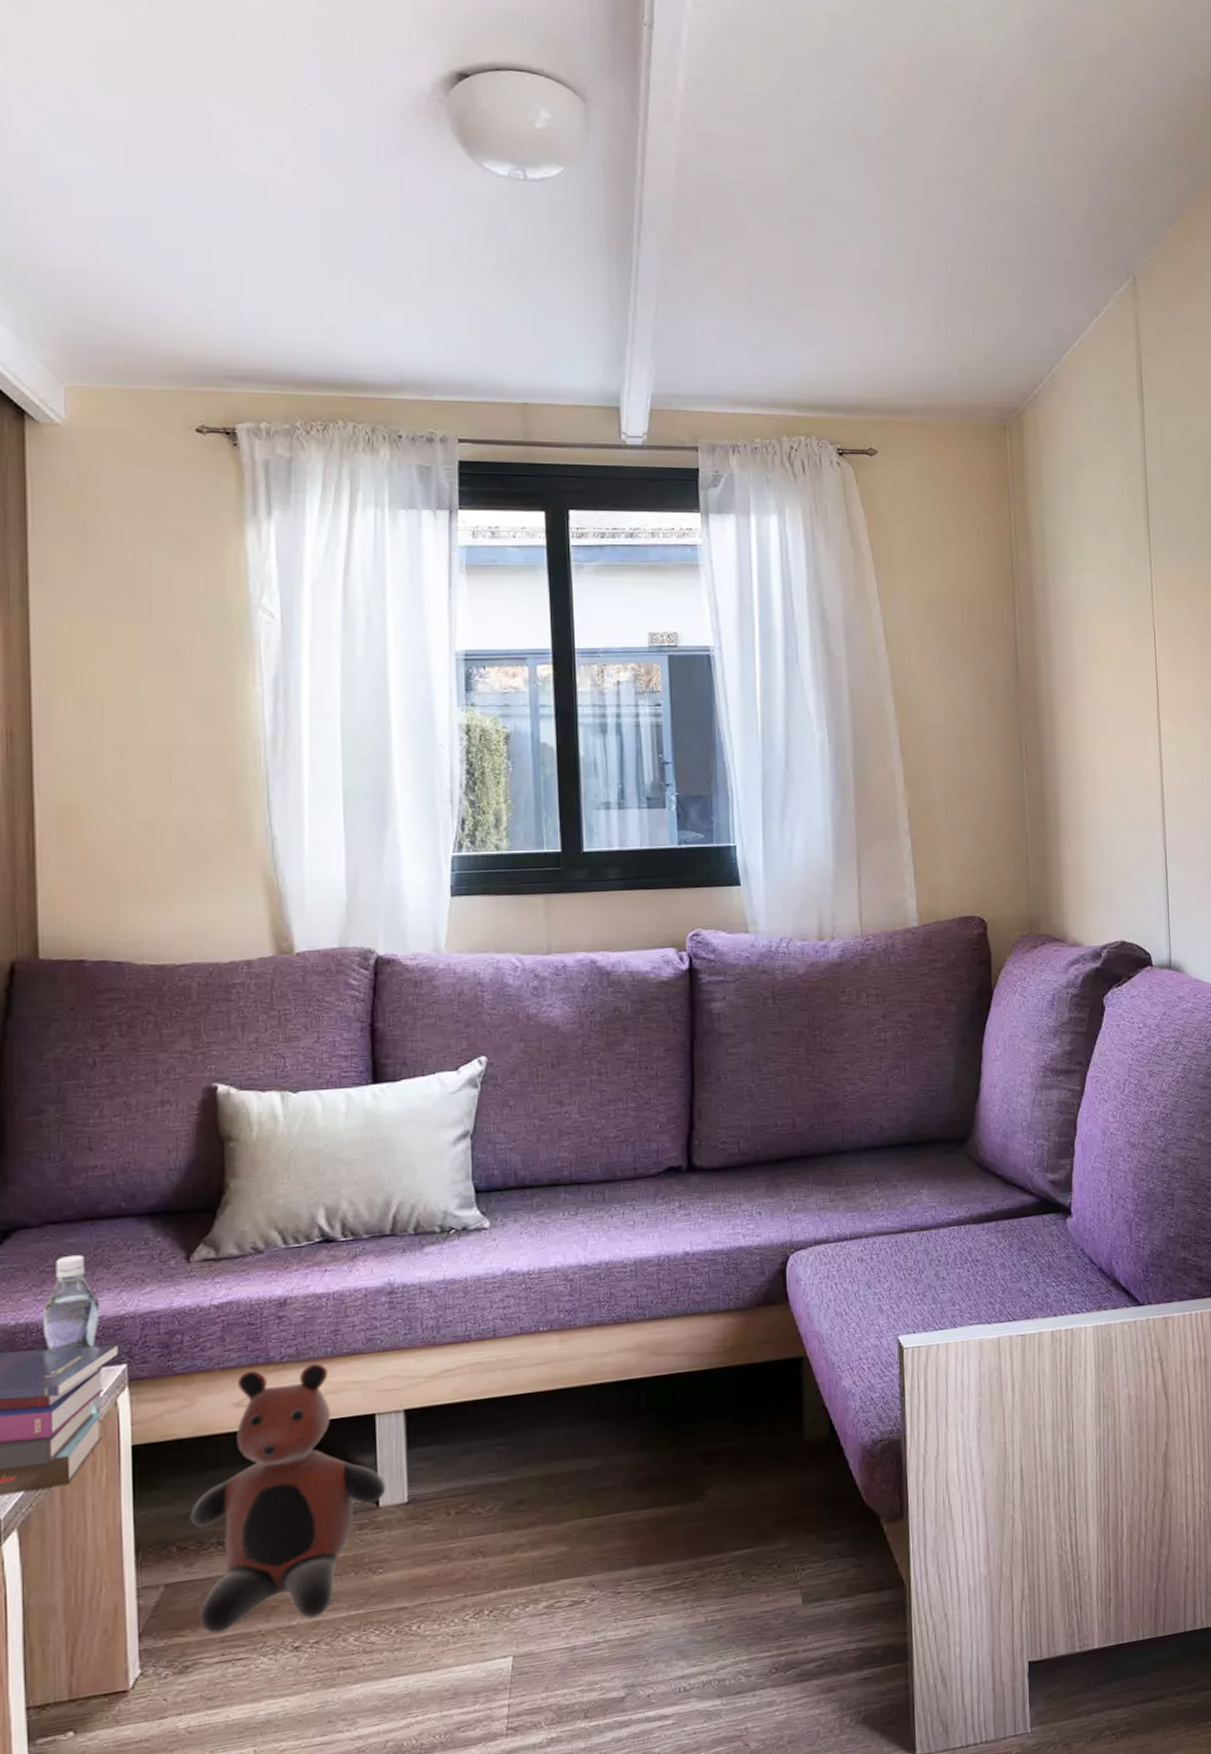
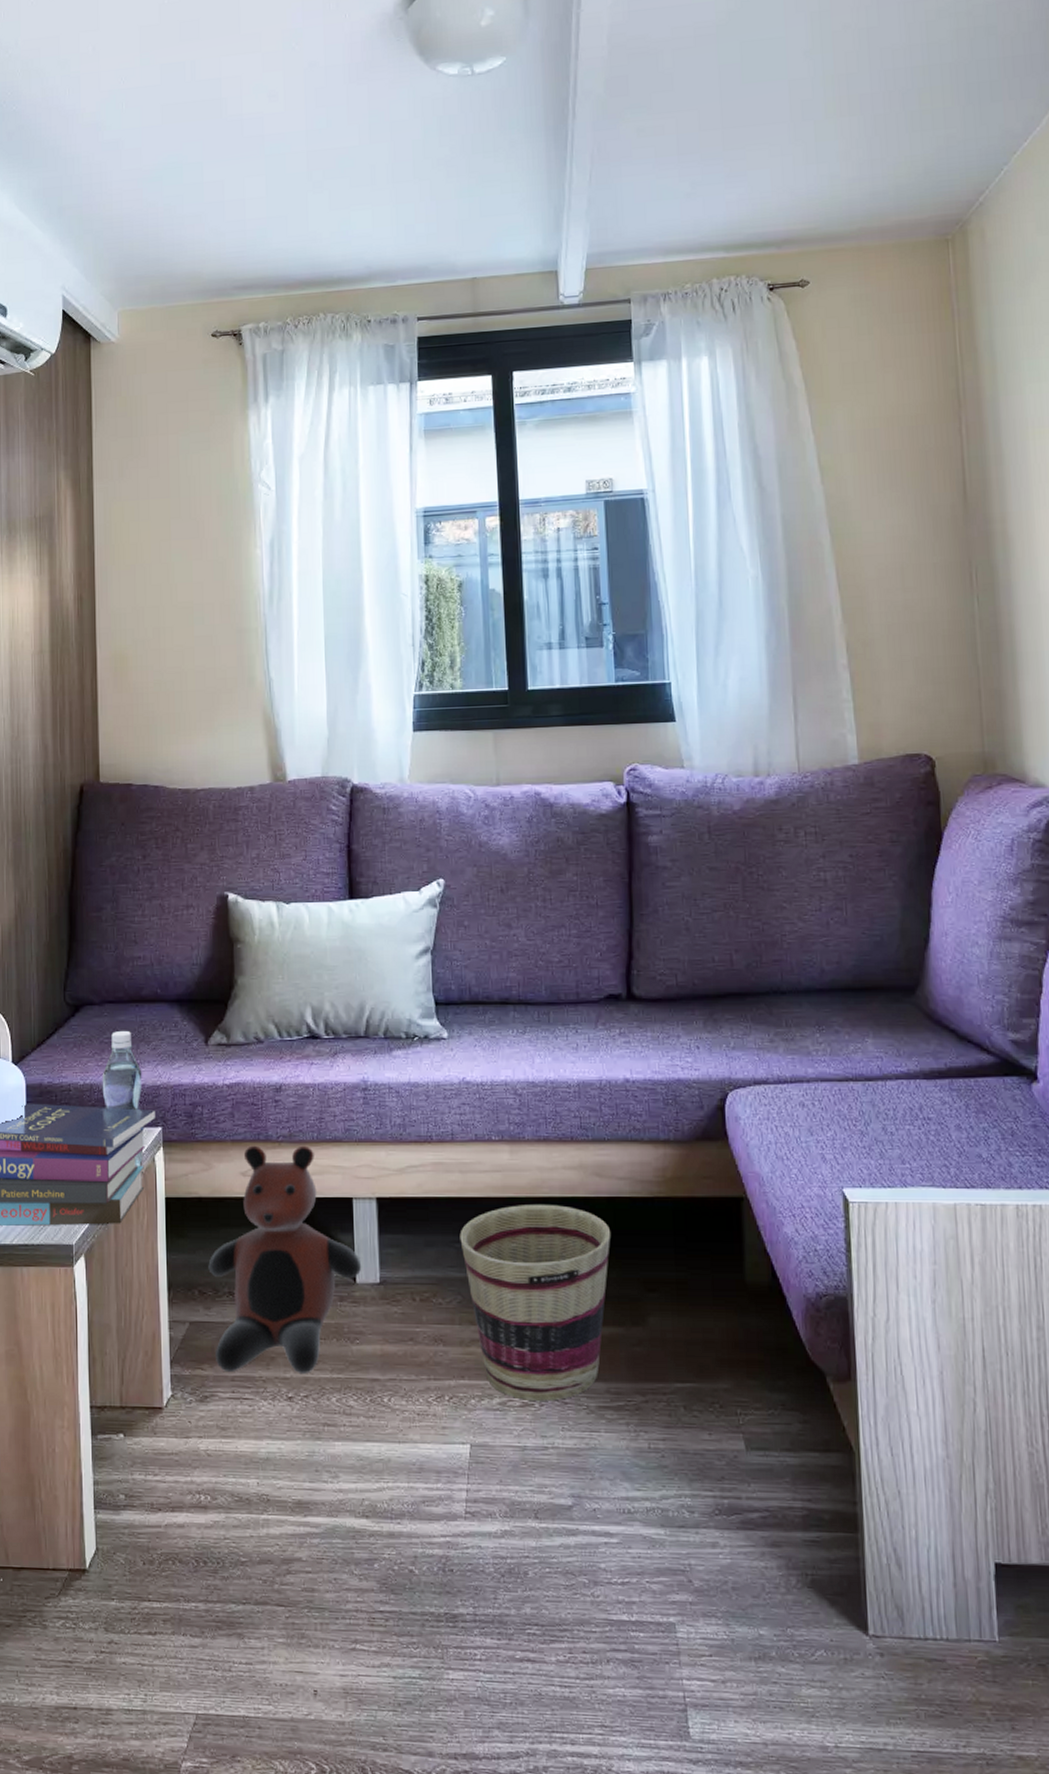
basket: none [502,1389,669,1599] -> present [460,1205,611,1401]

